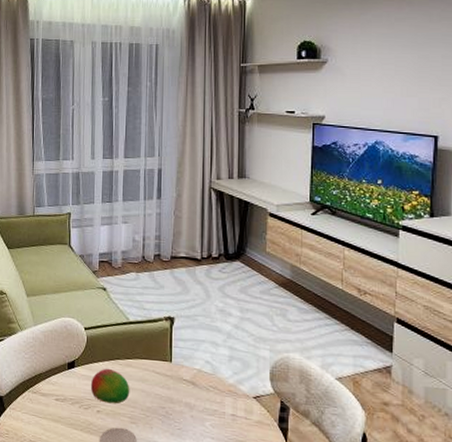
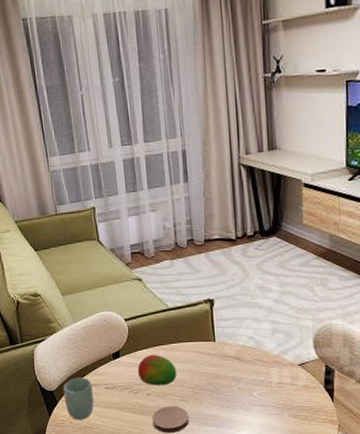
cup: none [12,384,43,432] -> present [63,378,94,420]

